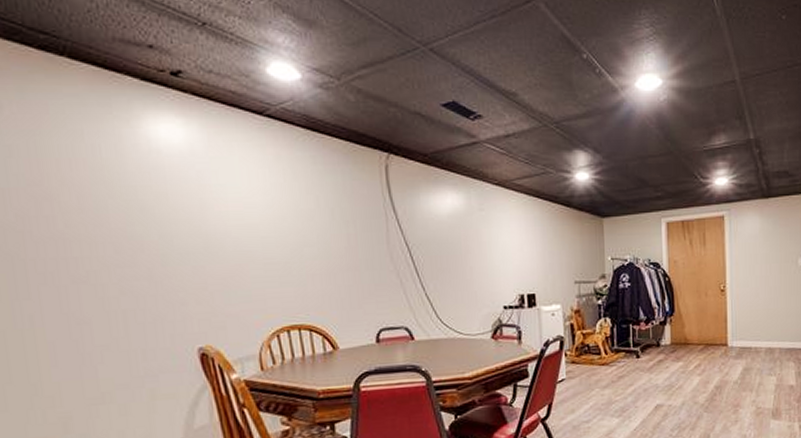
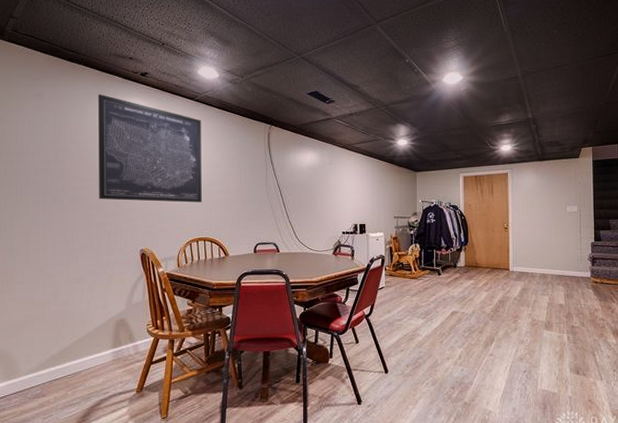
wall art: none [99,106,290,275] -> present [97,94,202,203]

